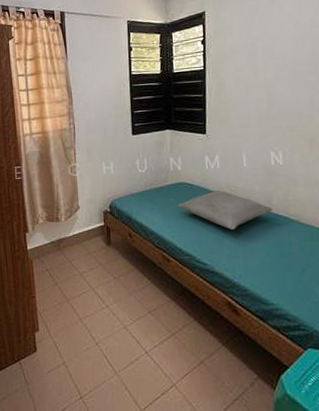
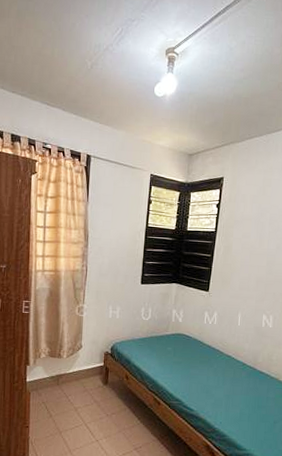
pillow: present [178,190,273,230] -> none [174,344,258,381]

